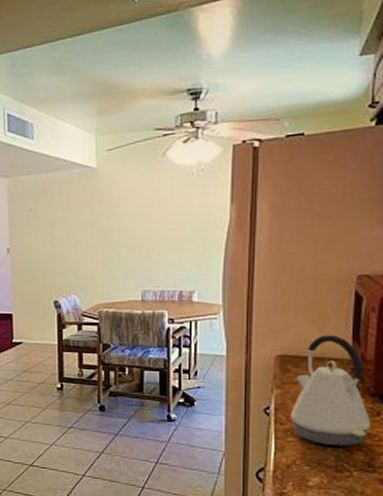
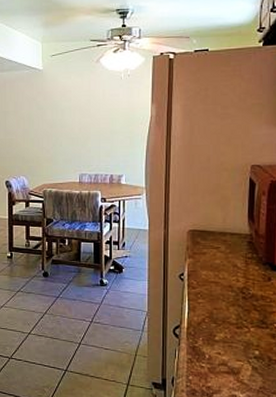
kettle: present [290,335,371,446] -> none [200,214,264,306]

